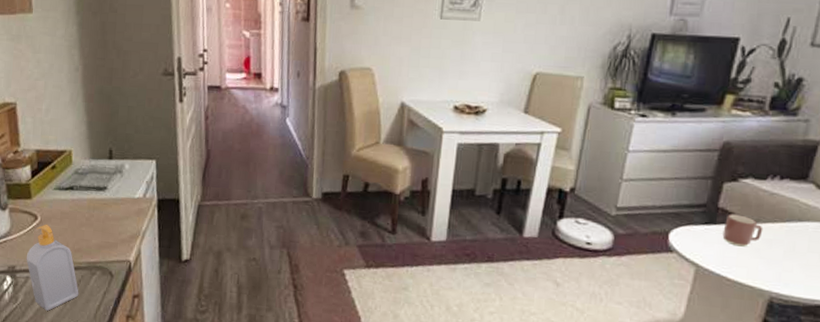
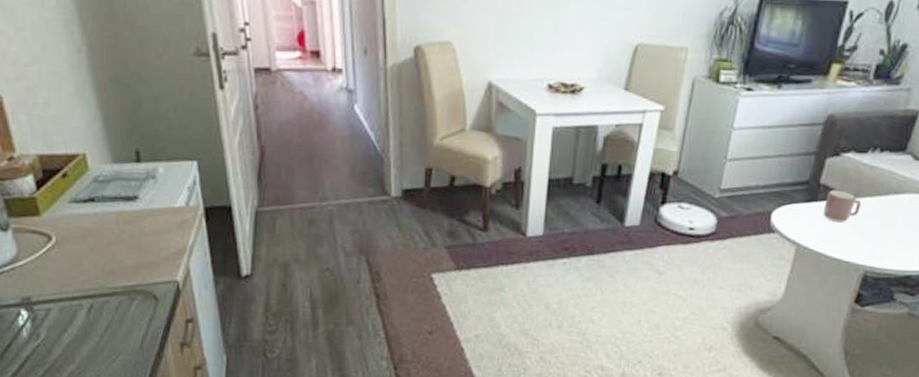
soap bottle: present [26,224,79,311] -> none [43,244,118,346]

